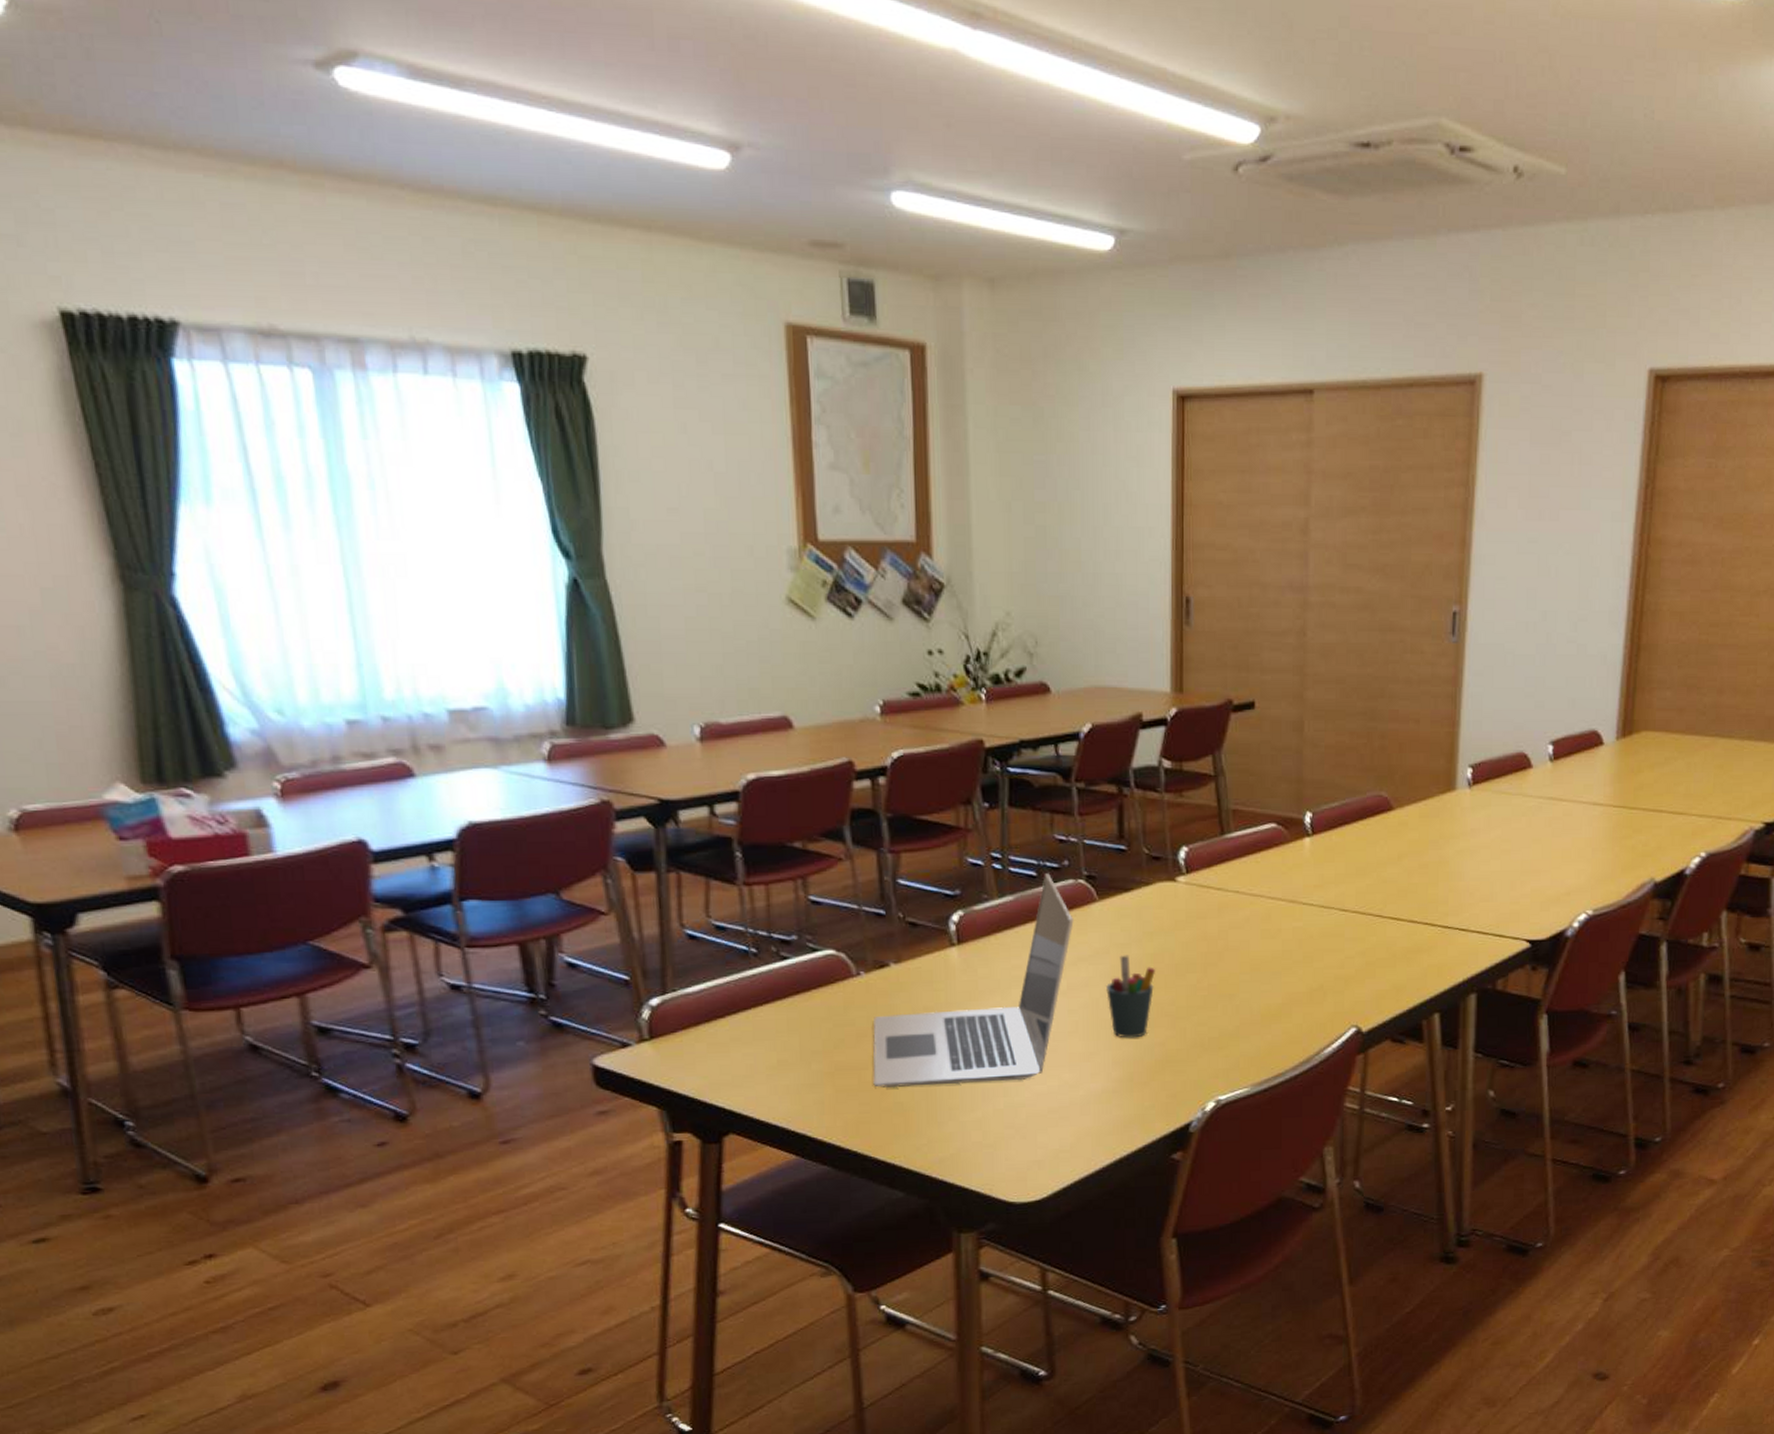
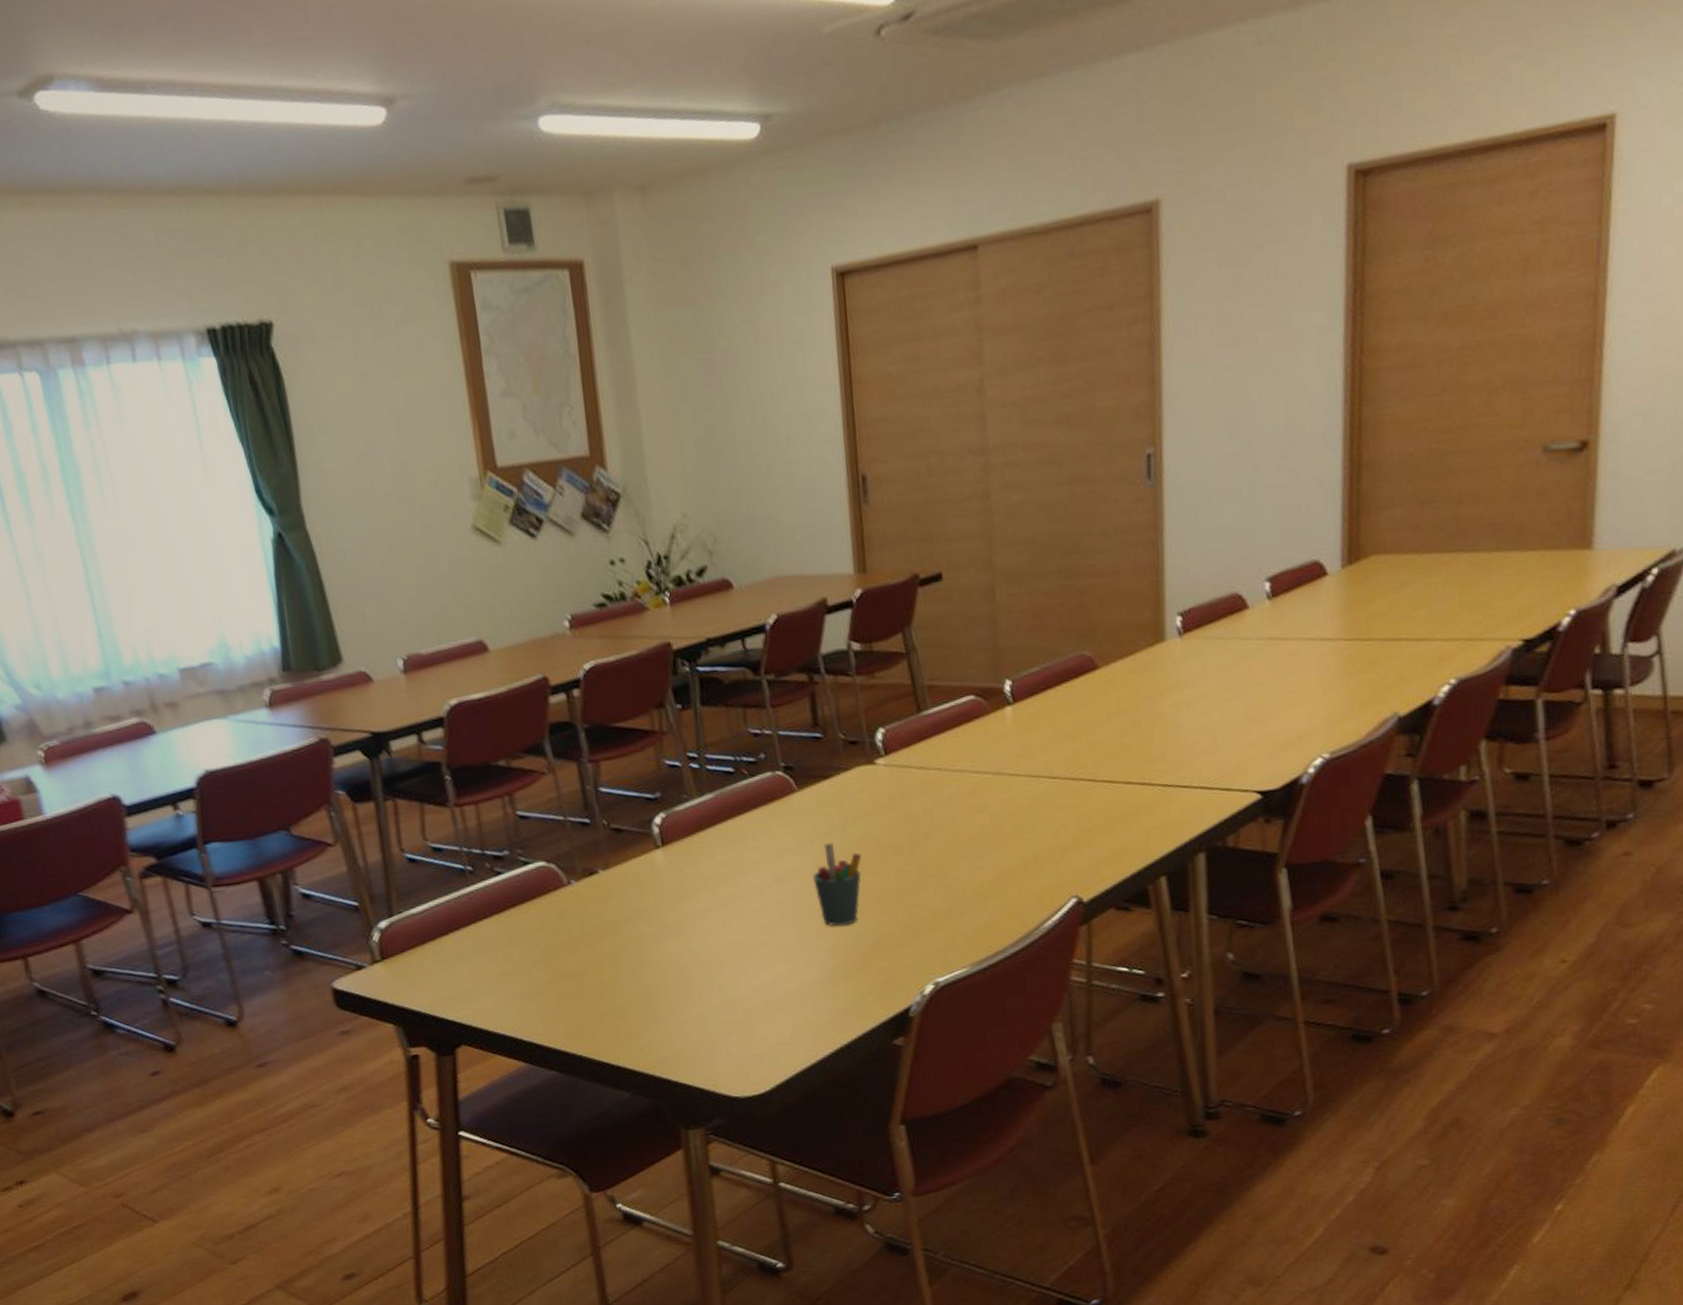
laptop: present [873,873,1074,1088] -> none [587,768,775,992]

